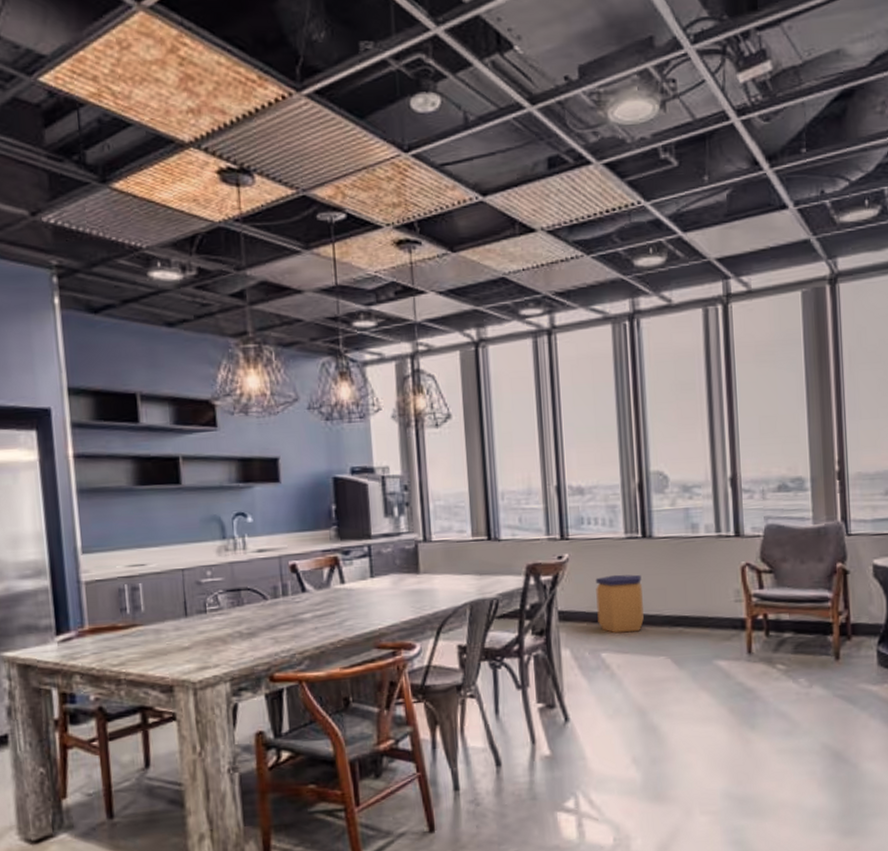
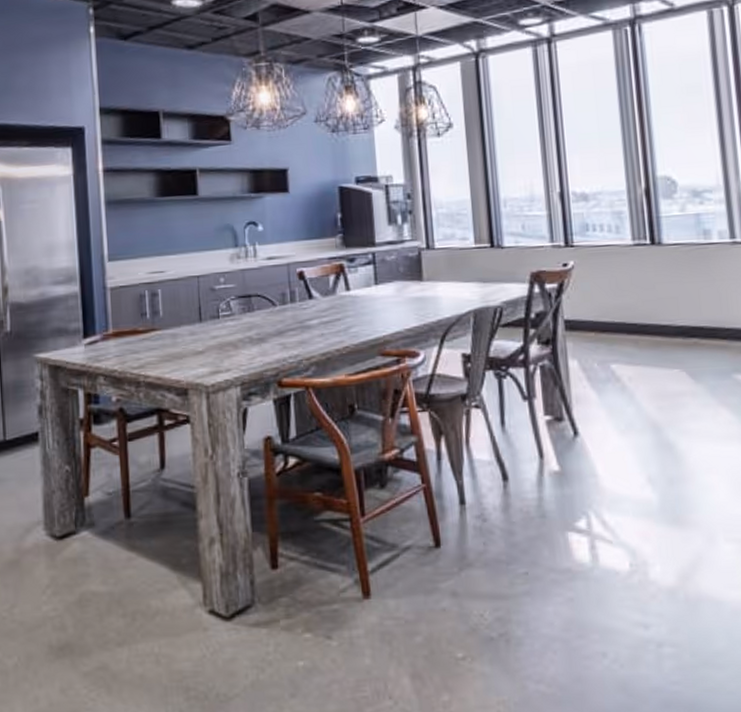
trash can: present [595,574,644,634] -> none [602,282,655,344]

